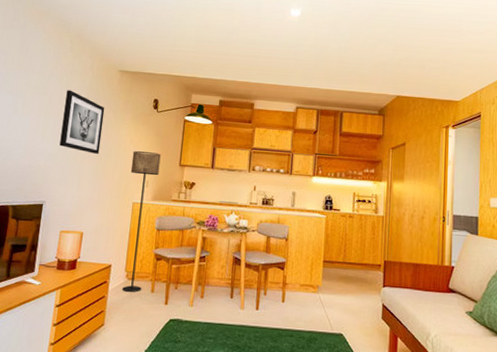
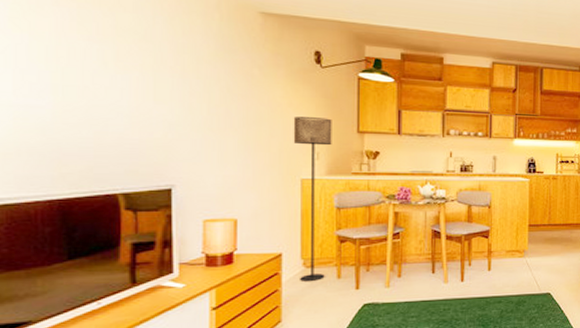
wall art: present [59,90,105,154] -> none [184,36,246,122]

